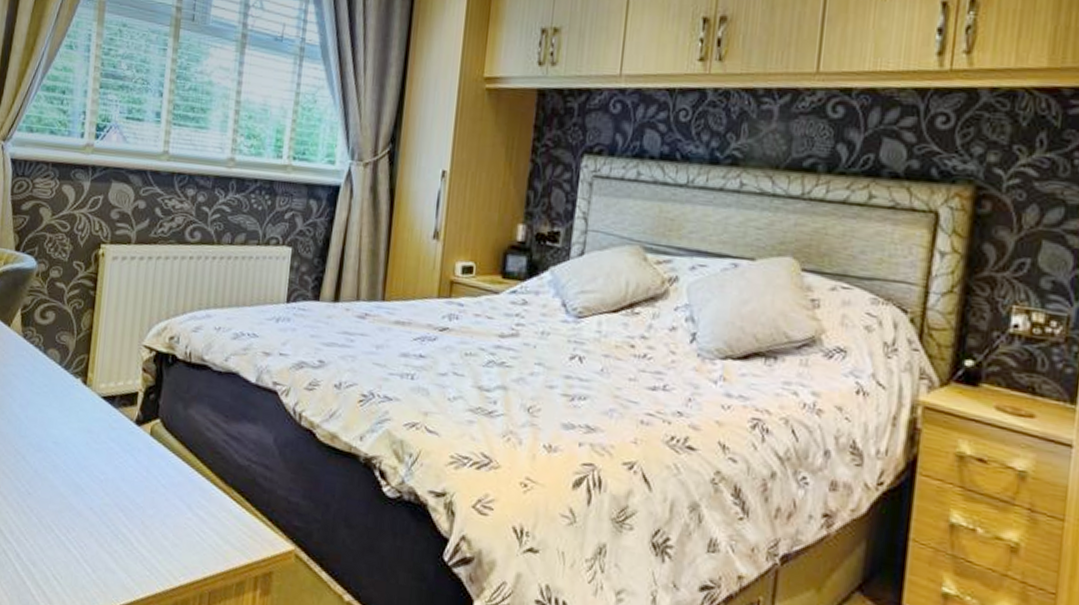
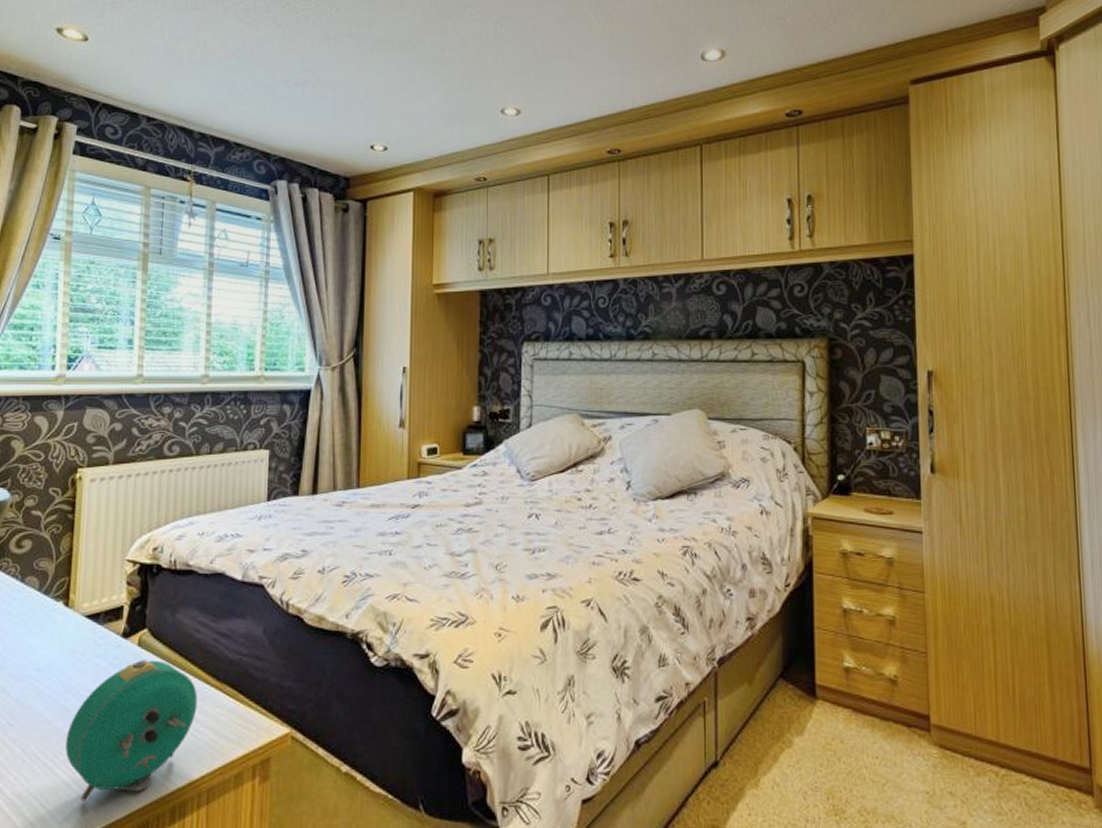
alarm clock: none [77,449,205,581] -> present [65,660,198,801]

